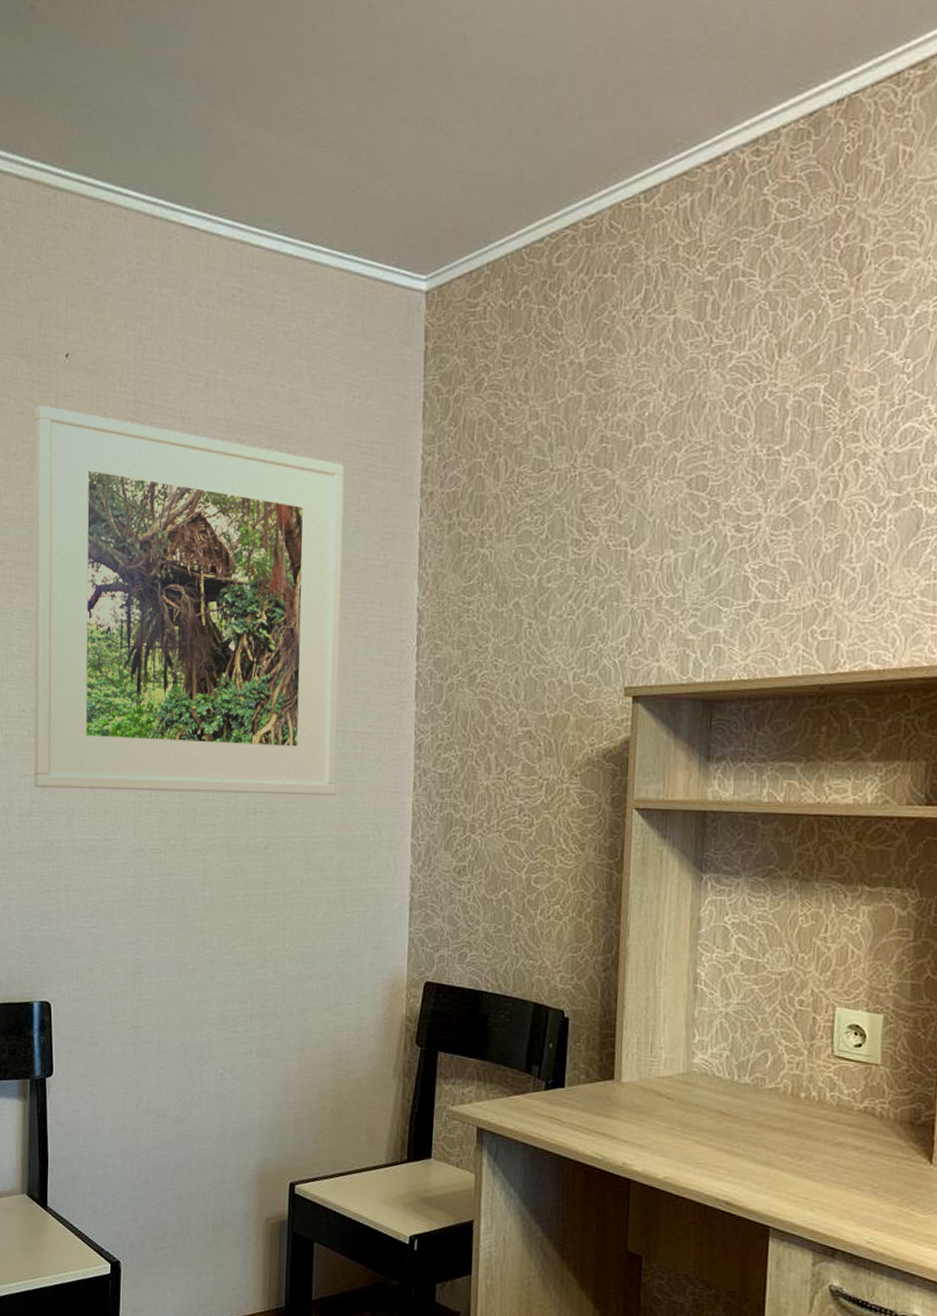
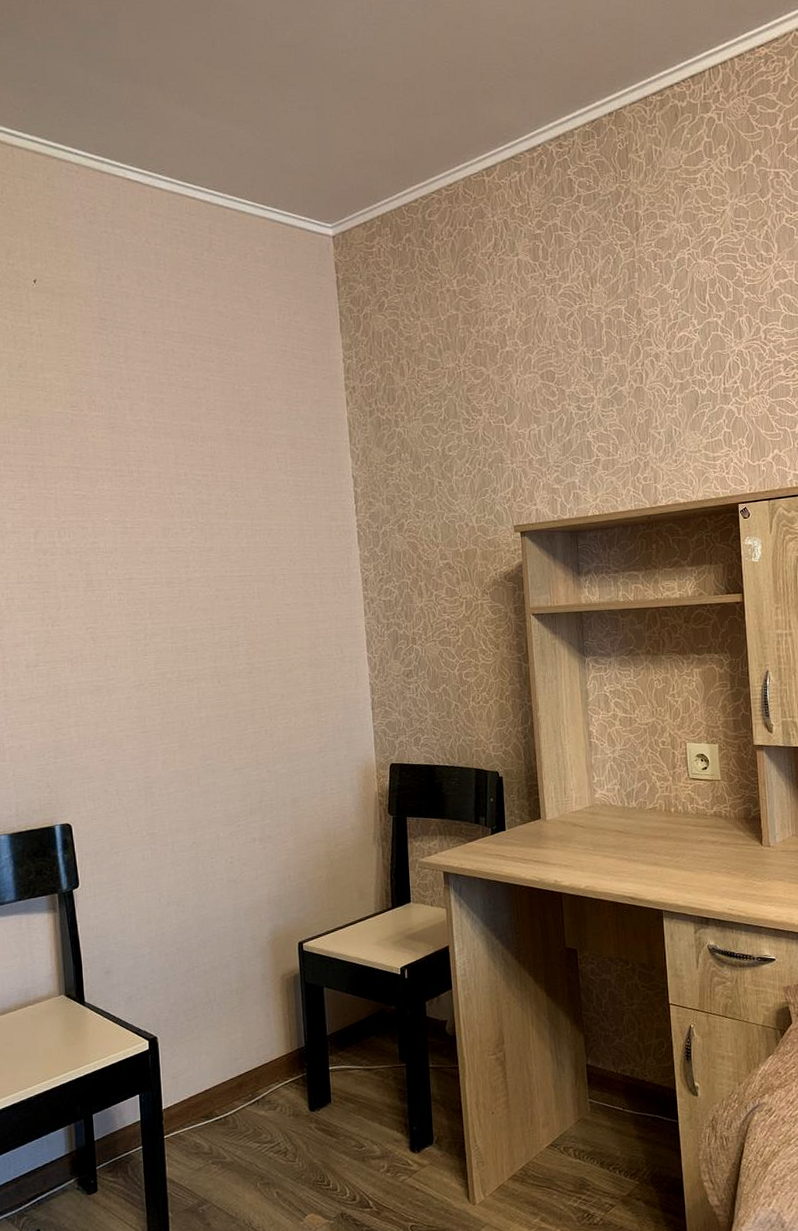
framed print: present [33,405,345,796] -> none [10,322,303,642]

